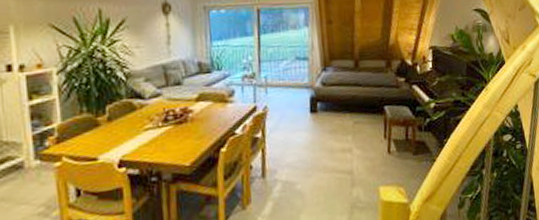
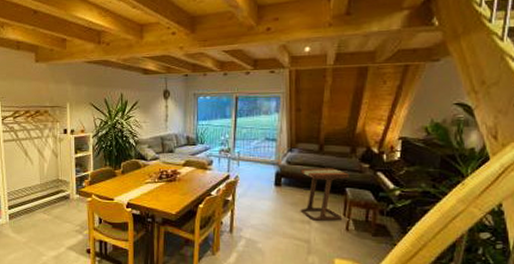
side table: none [335,85,394,148] -> present [299,168,353,223]

